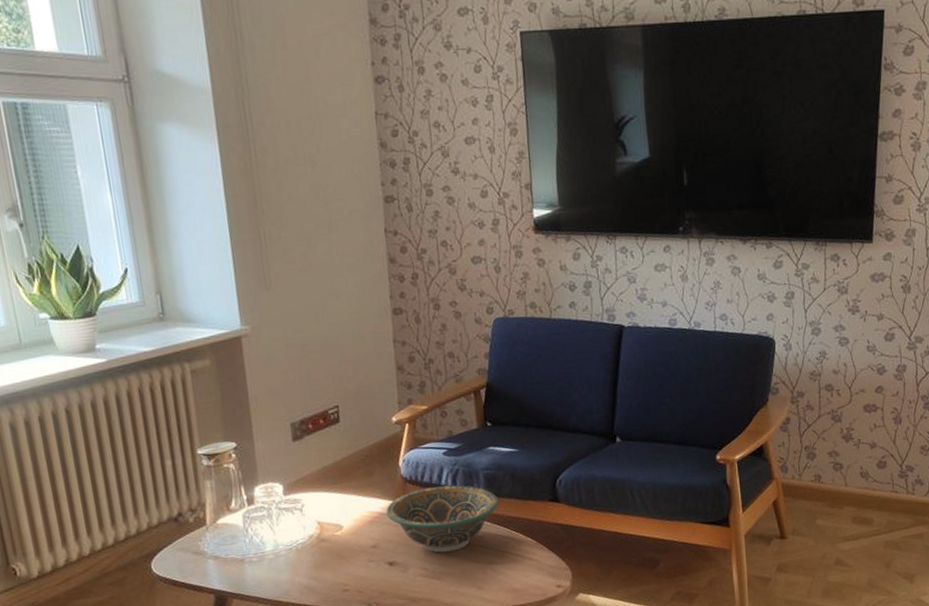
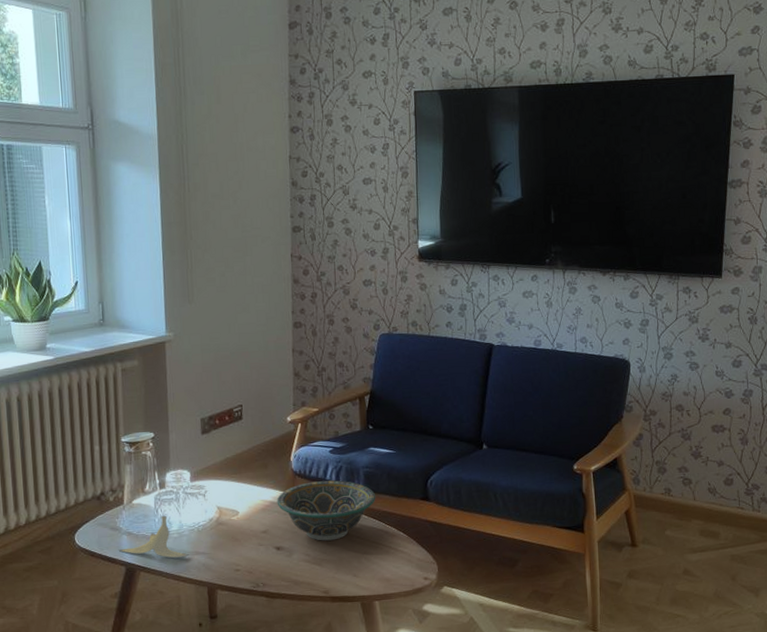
banana peel: none [204,534,289,582] -> present [118,515,190,558]

